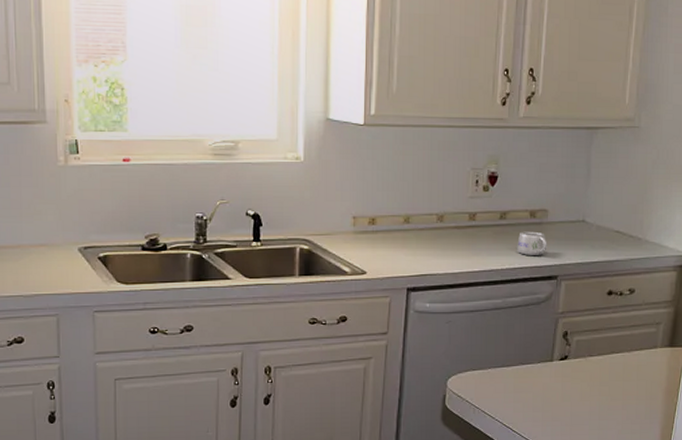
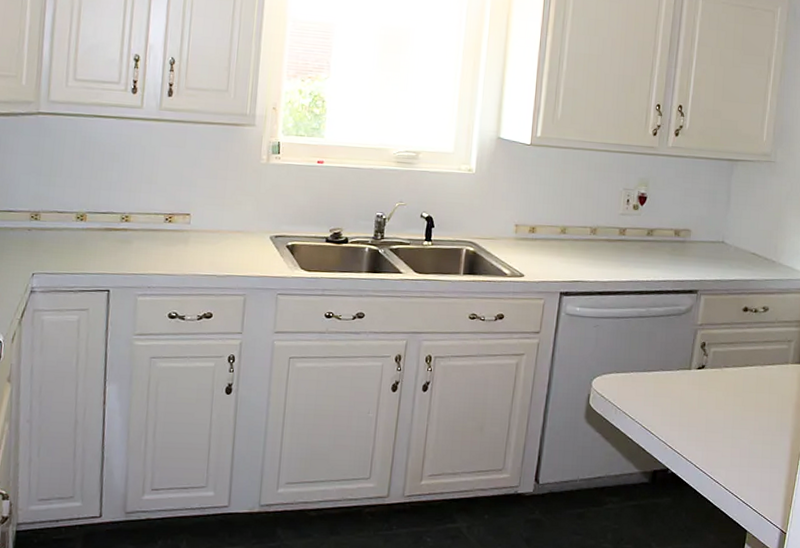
mug: present [517,231,547,255] -> none [662,248,690,271]

